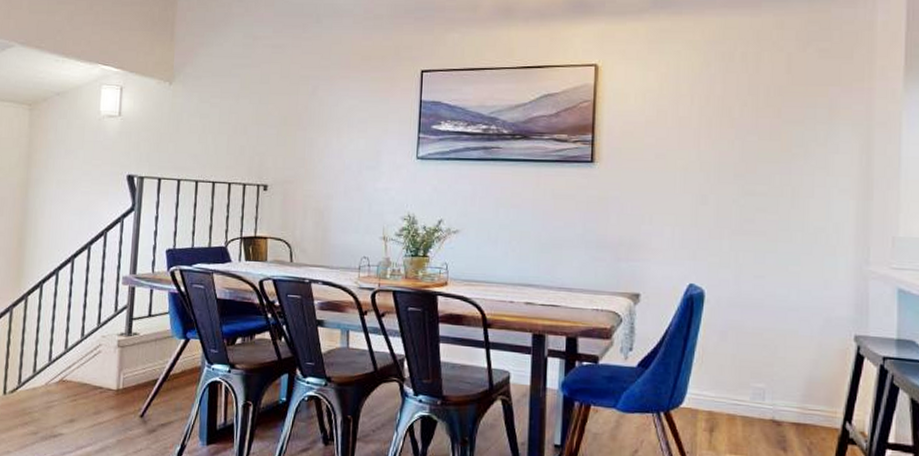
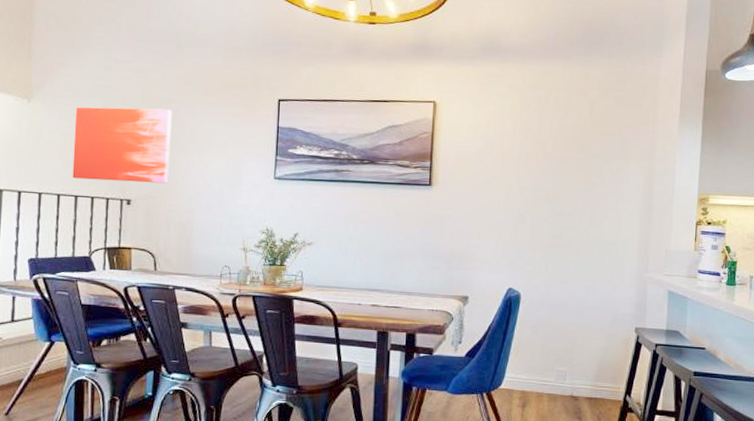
wall art: none [210,86,310,167] -> present [72,107,172,184]

